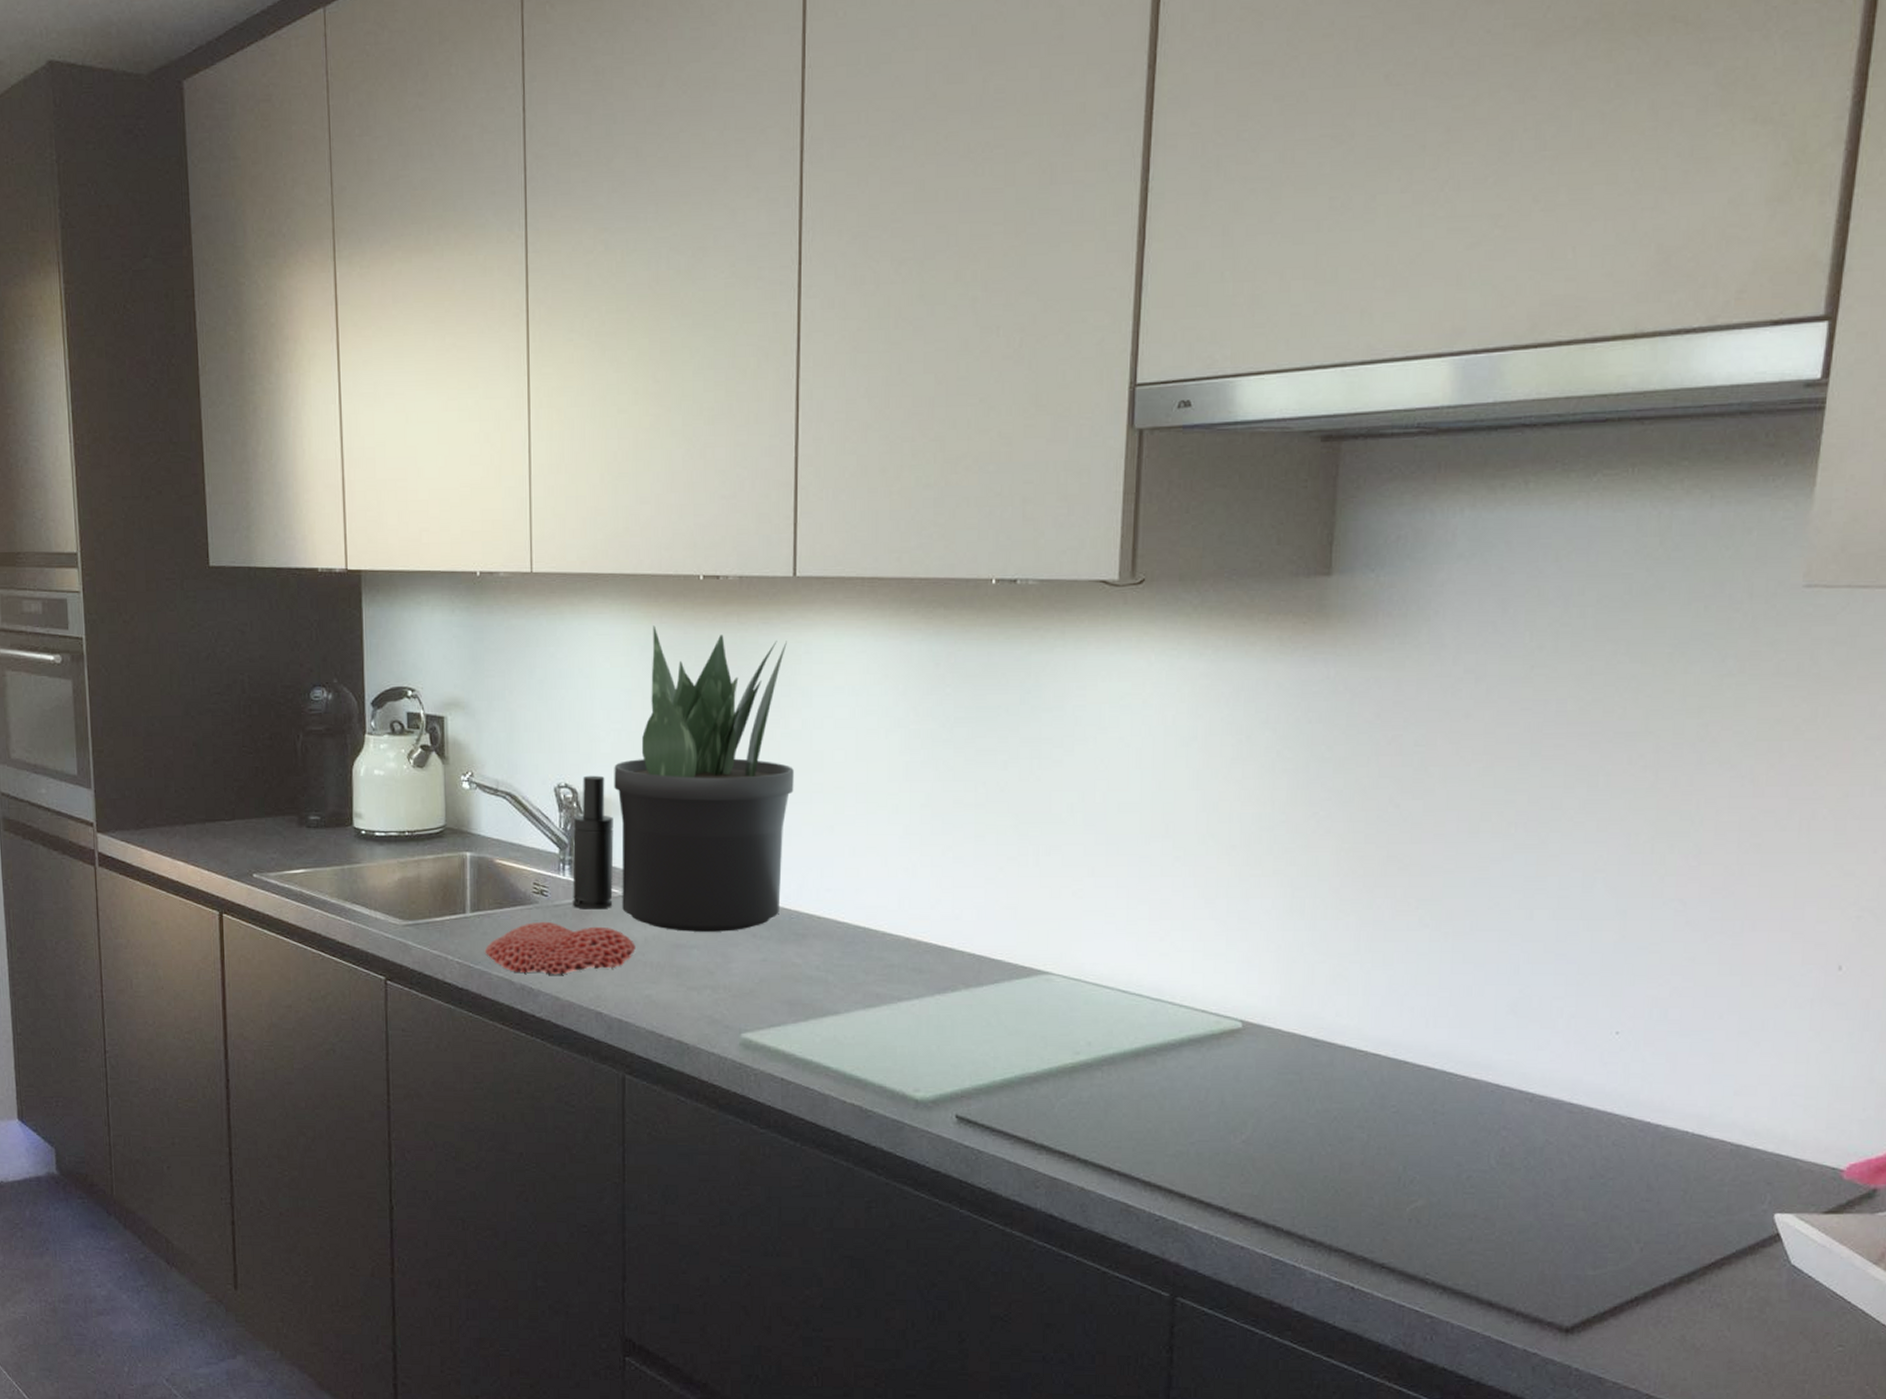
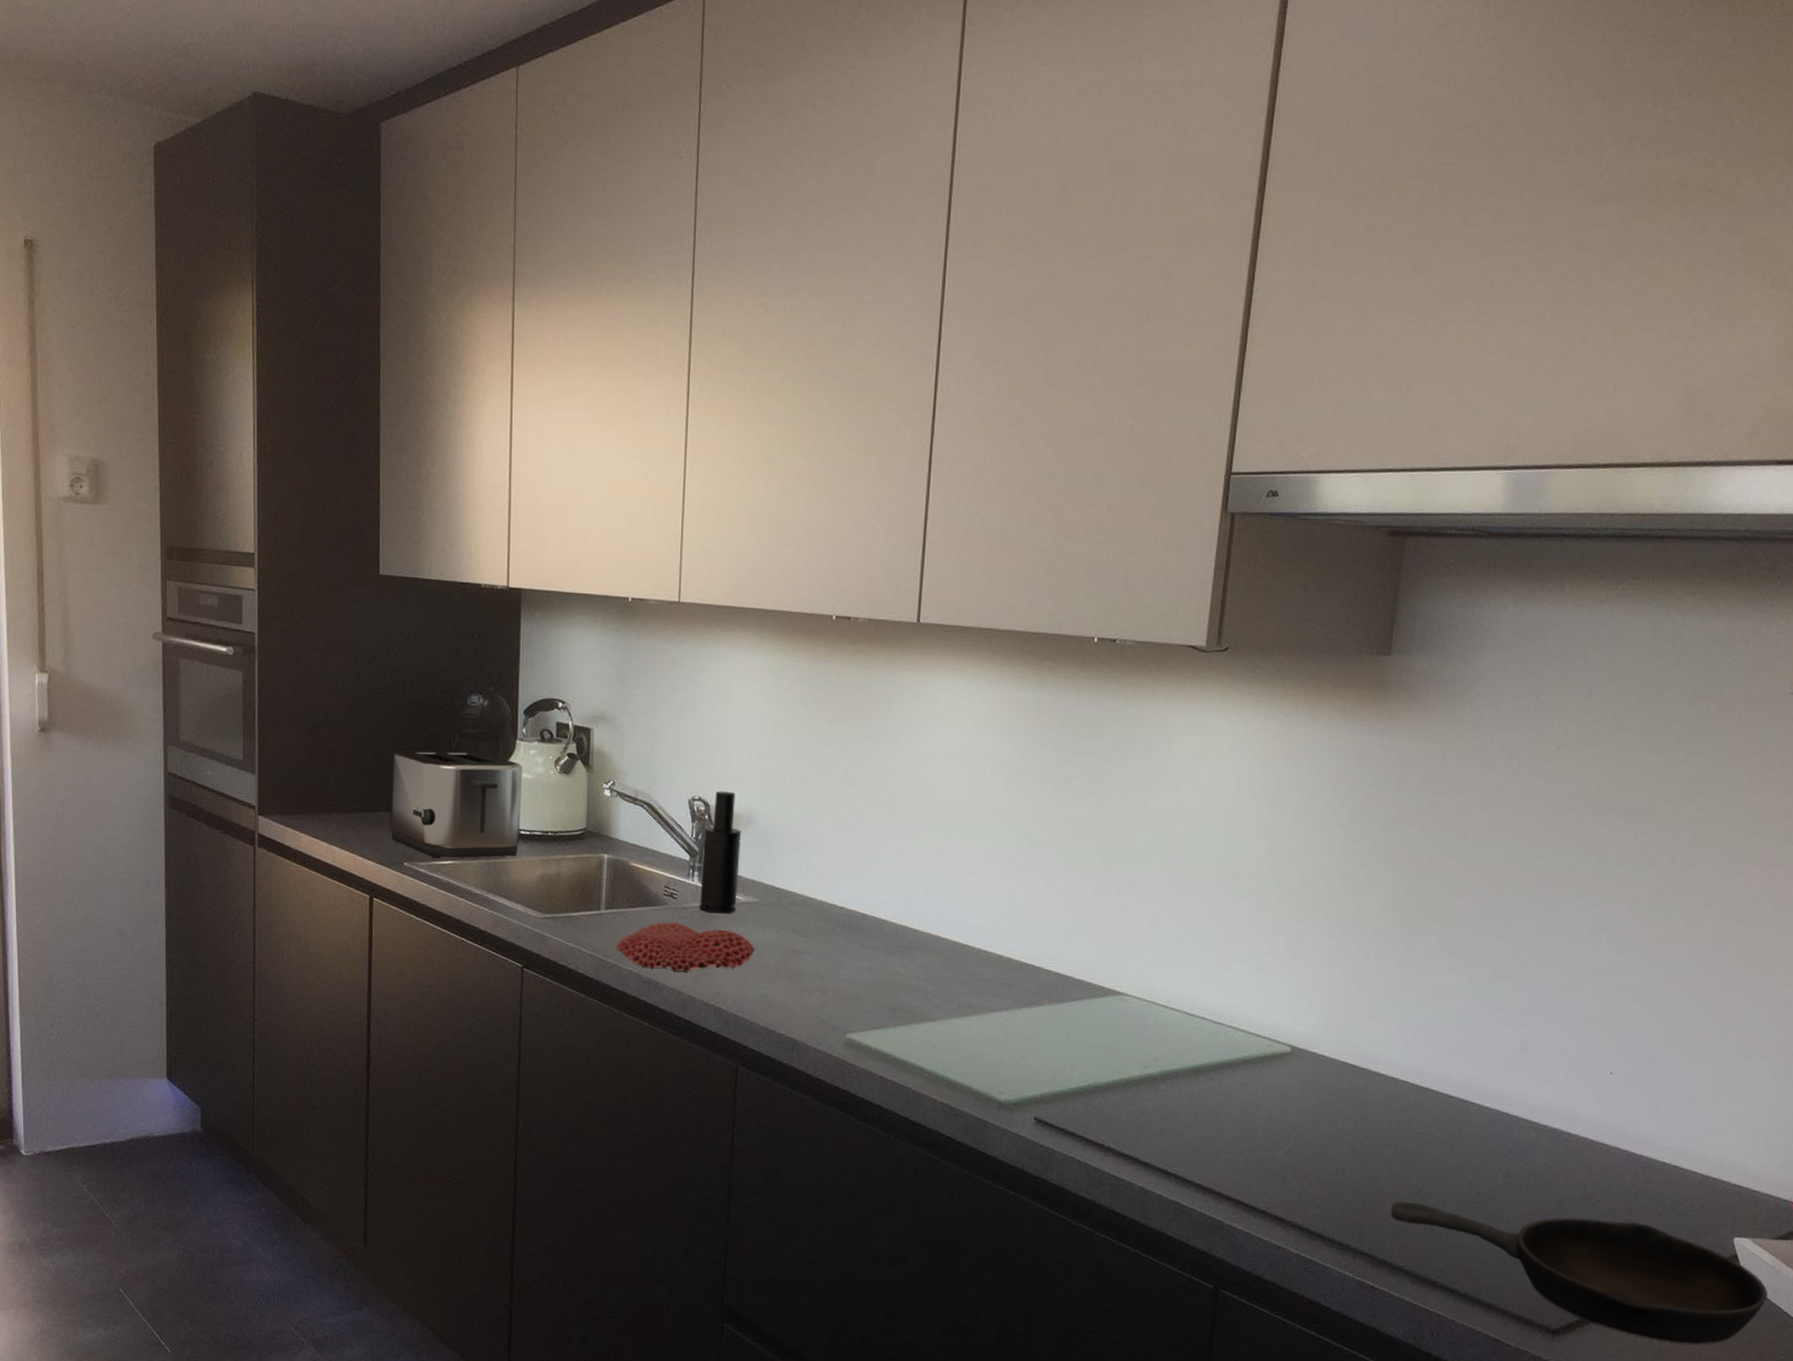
toaster: none [234,749,375,868] -> present [390,749,523,859]
planter: present [614,625,794,932] -> none [743,658,908,941]
frying pan: none [1368,1189,1820,1337] -> present [1390,1201,1769,1344]

